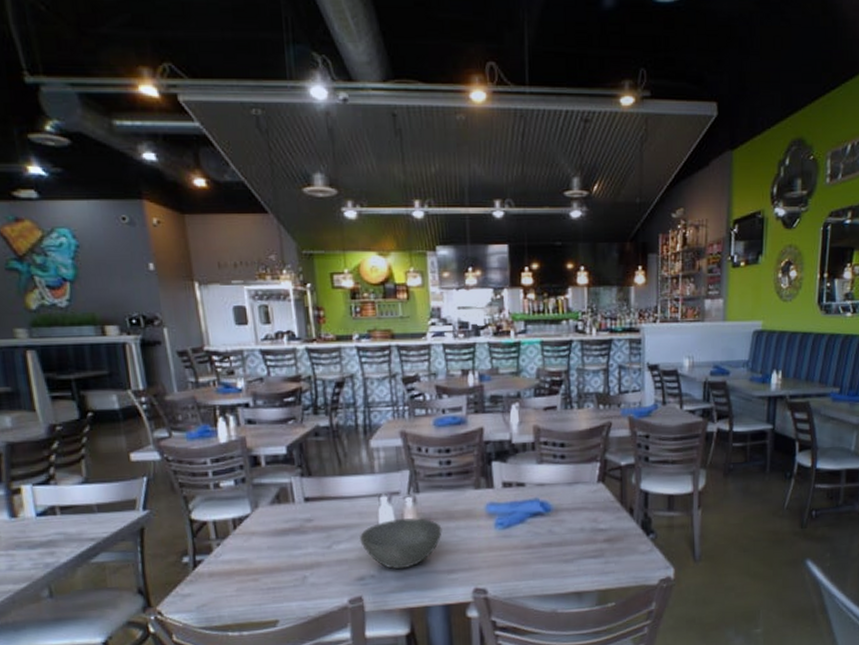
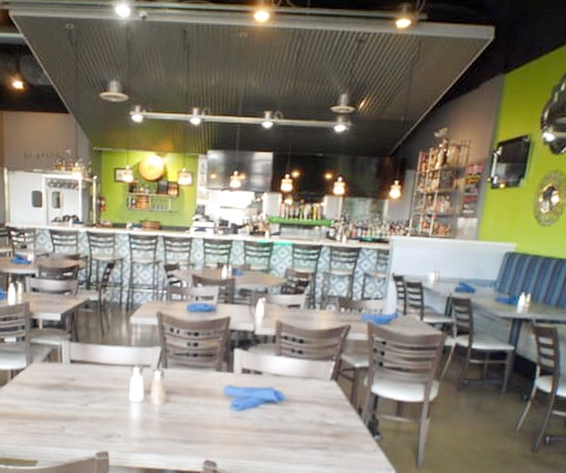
bowl: present [359,518,442,570] -> none [111,388,183,433]

